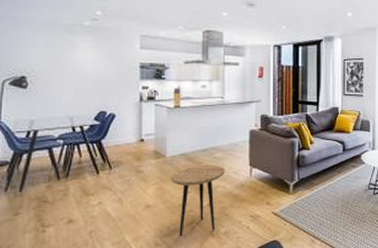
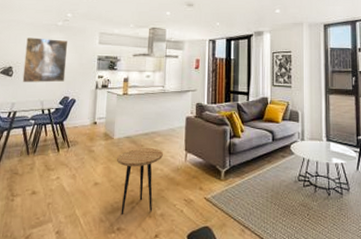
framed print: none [42,40,100,95] -> present [22,37,68,83]

